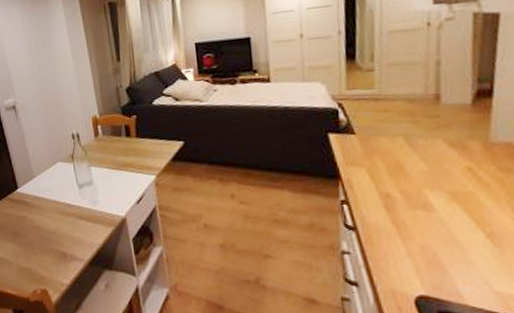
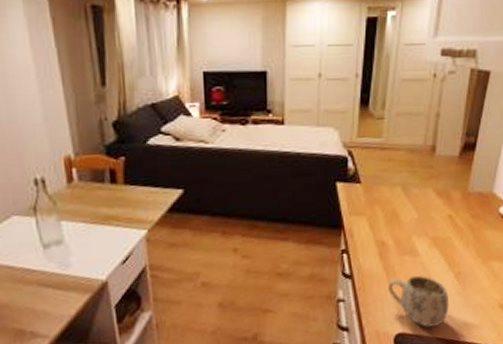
mug: none [399,232,484,293] -> present [387,275,450,327]

